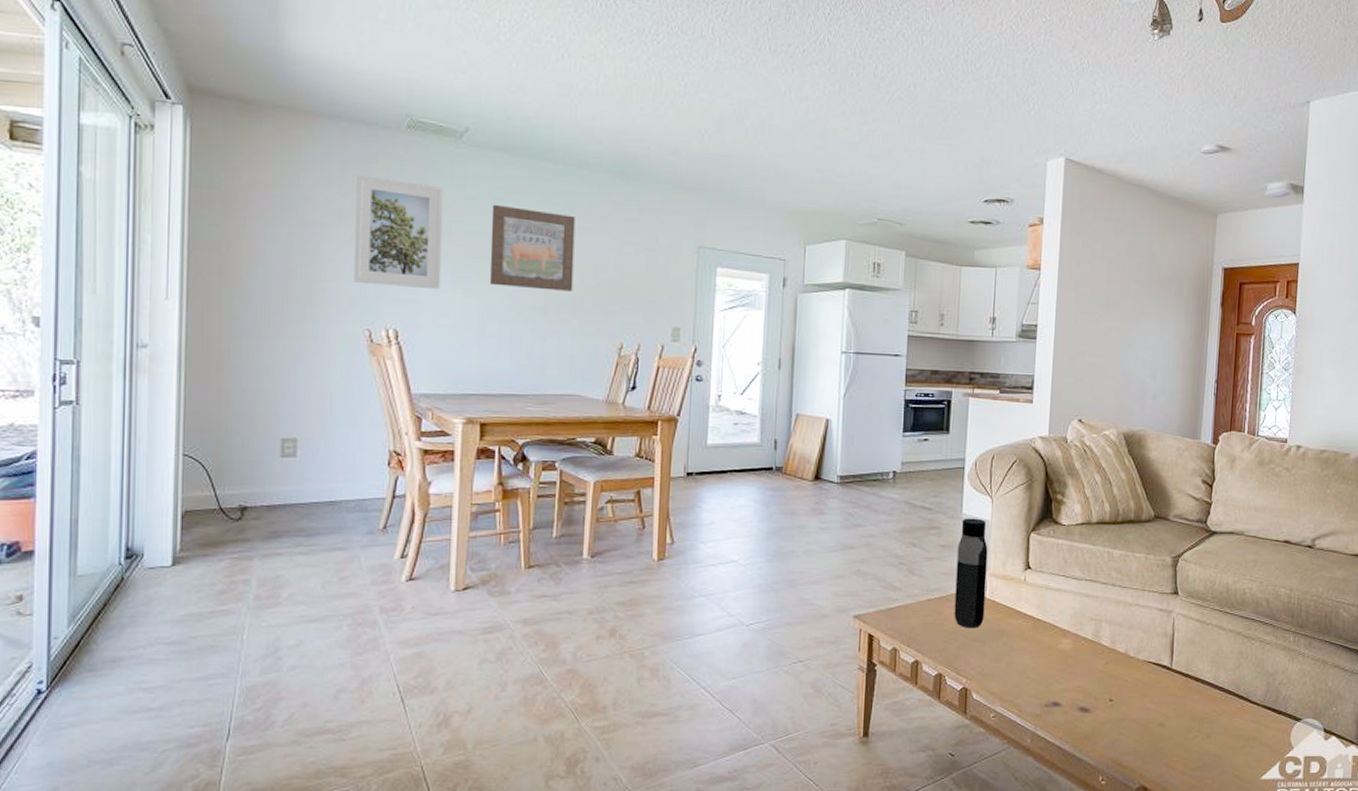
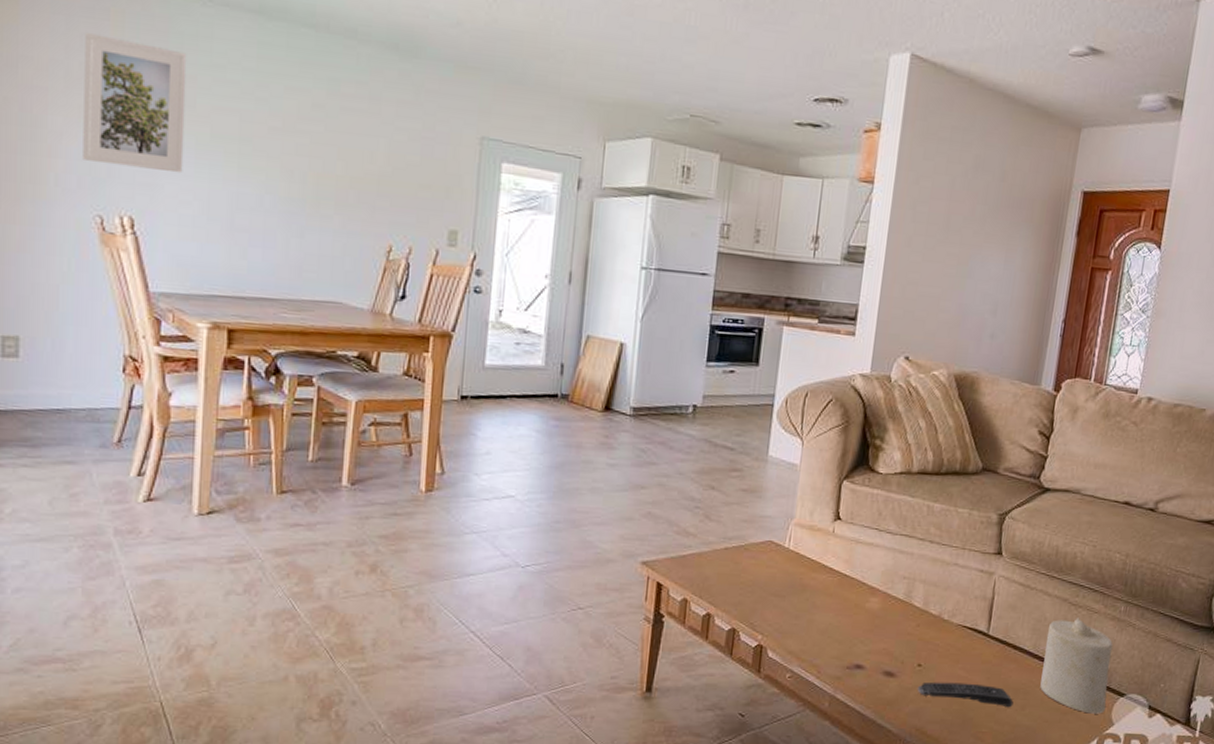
wall art: present [489,204,576,292] -> none [239,75,340,183]
water bottle: present [954,518,988,629] -> none [752,460,795,582]
remote control: none [1110,715,1200,737] -> present [917,682,1014,708]
candle: none [1223,648,1286,739] -> present [1040,617,1113,714]

